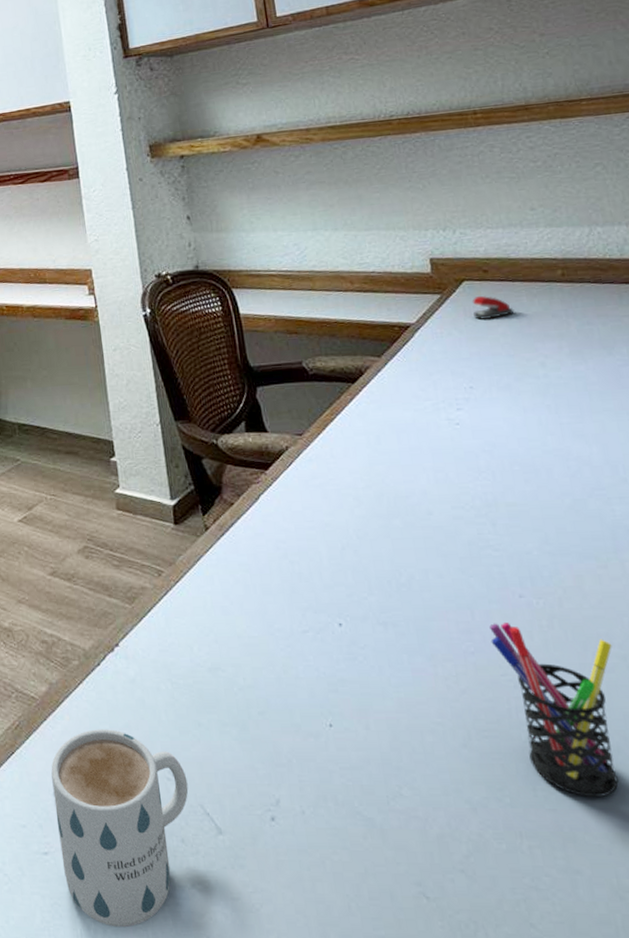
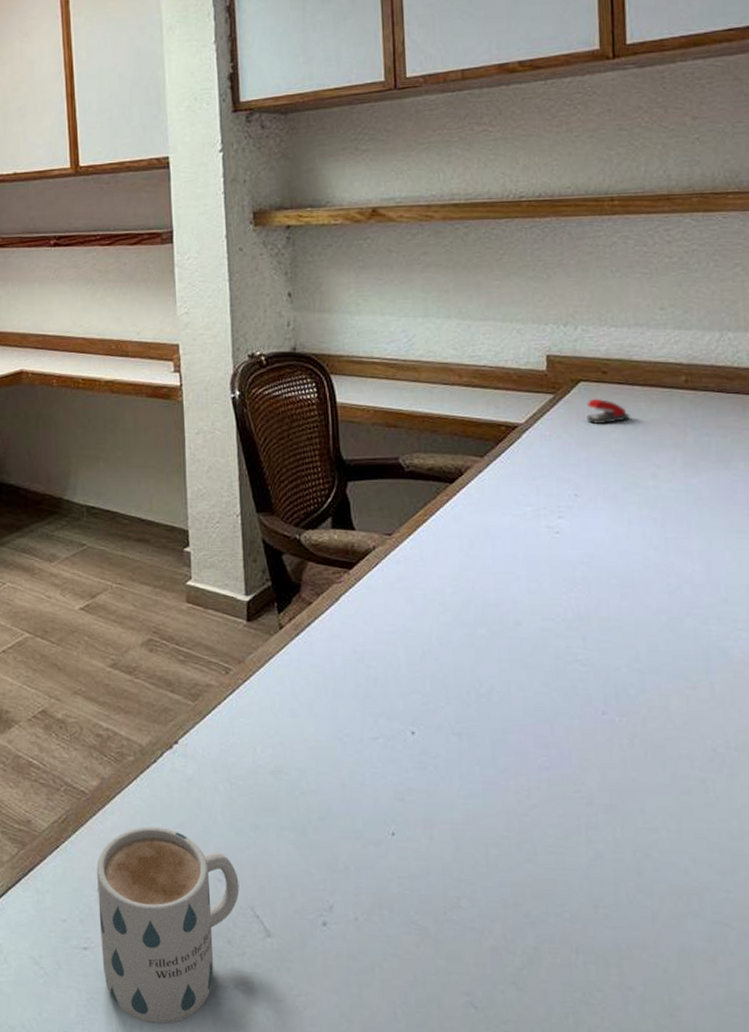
pen holder: present [490,623,619,798] -> none [567,739,692,918]

